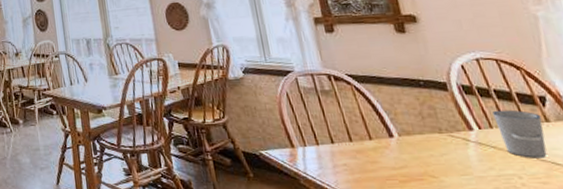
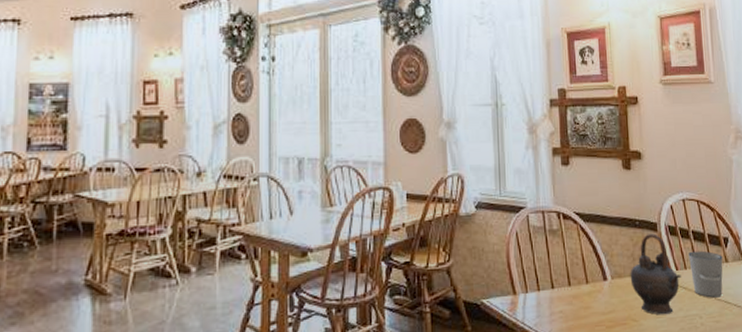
teapot: none [420,93,487,173] -> present [630,233,681,315]

